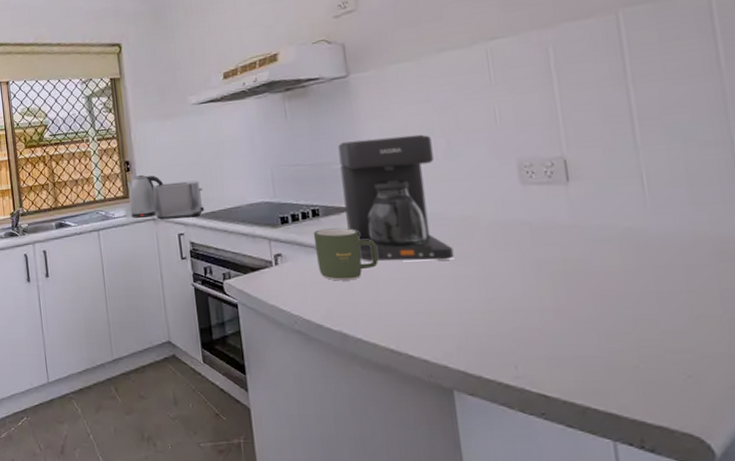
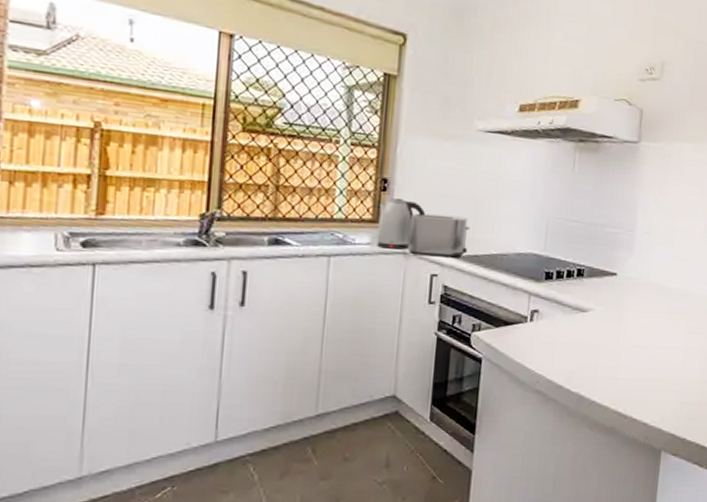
mug: present [313,228,378,281] -> none [571,290,628,344]
coffee maker: present [338,134,454,262] -> none [607,207,694,333]

